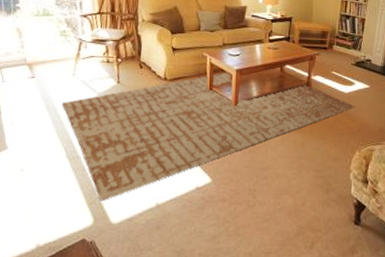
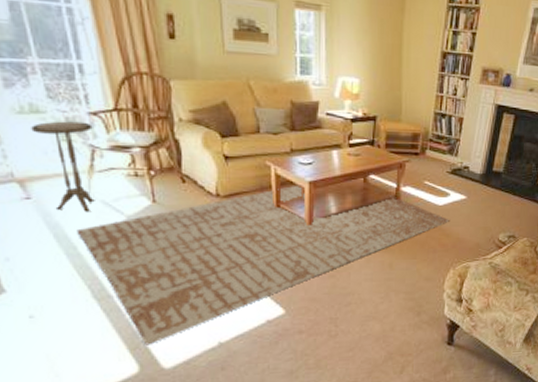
side table: none [42,21,83,89] -> present [31,121,95,212]

